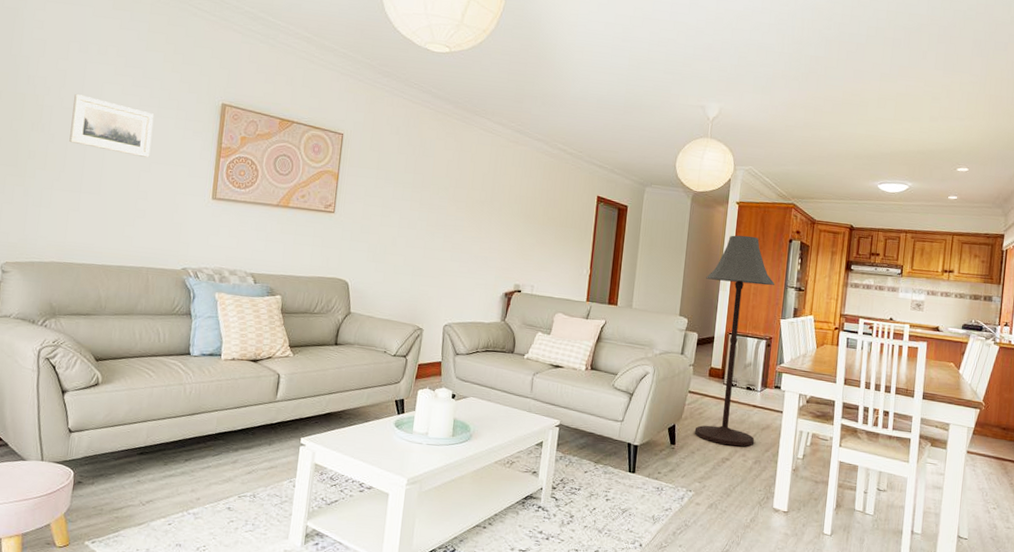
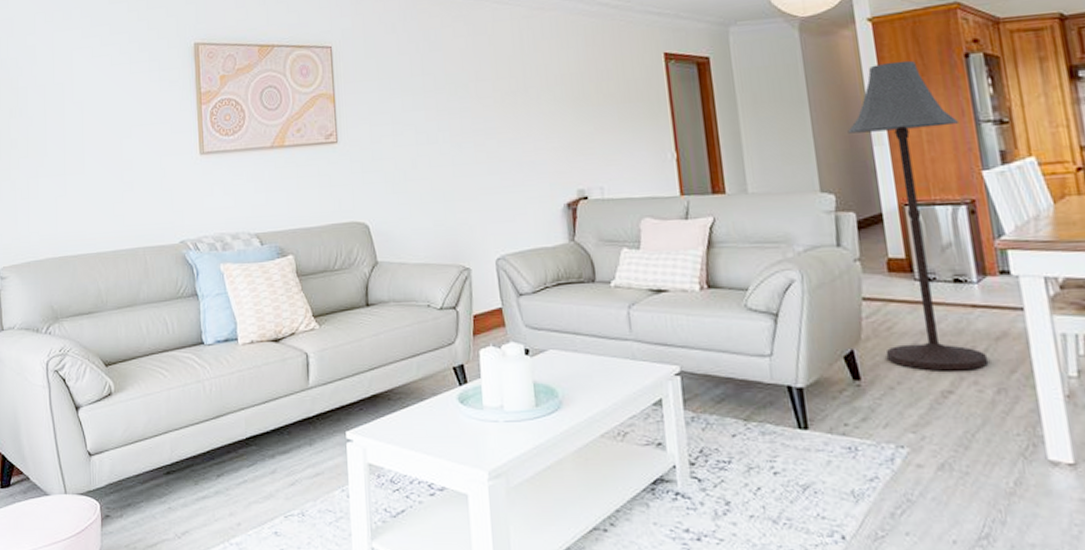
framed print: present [69,94,154,158] -> none [46,67,129,123]

